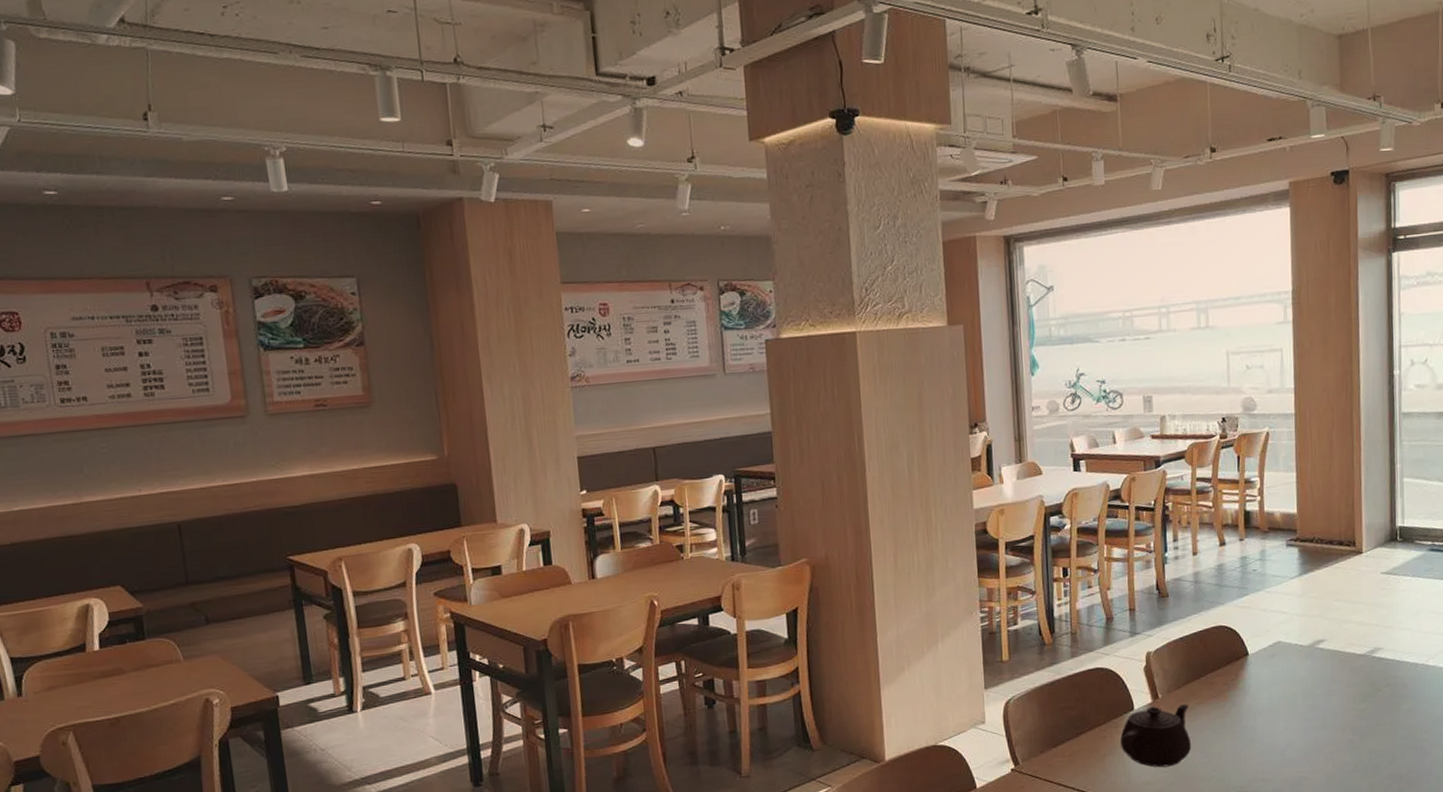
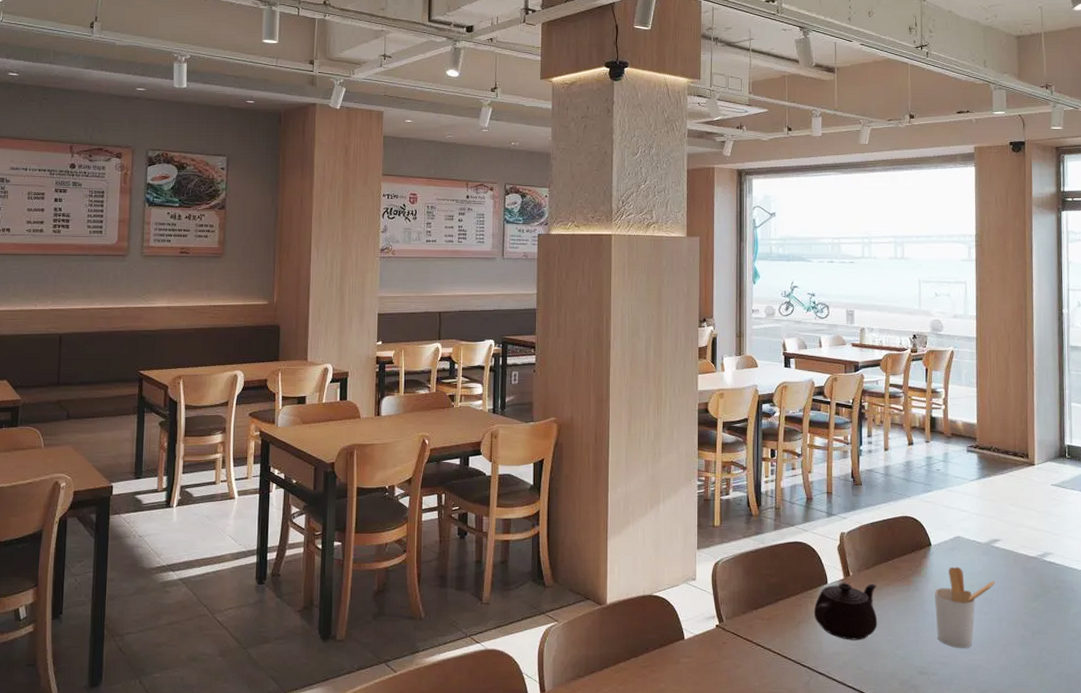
utensil holder: none [1252,674,1320,762] -> present [934,566,995,648]

